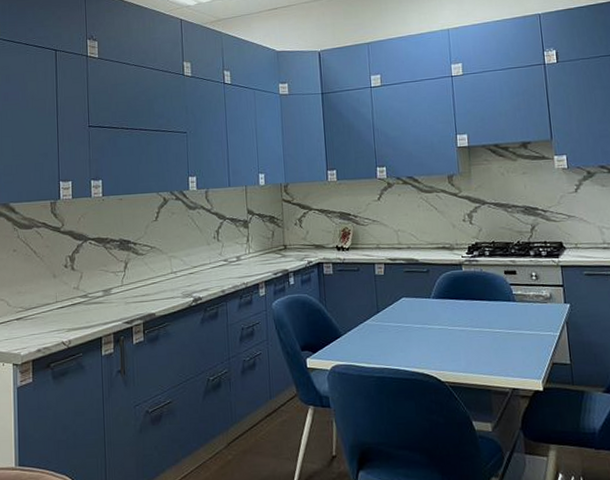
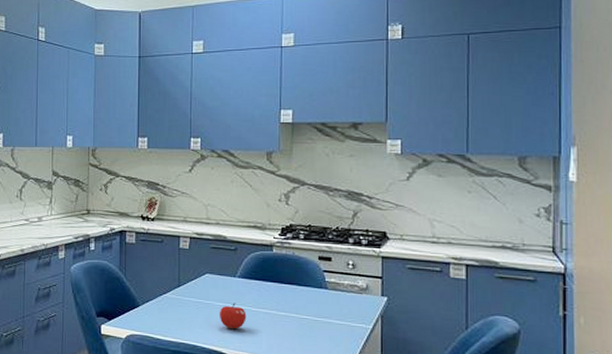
fruit: none [417,323,444,349] -> present [219,303,247,329]

